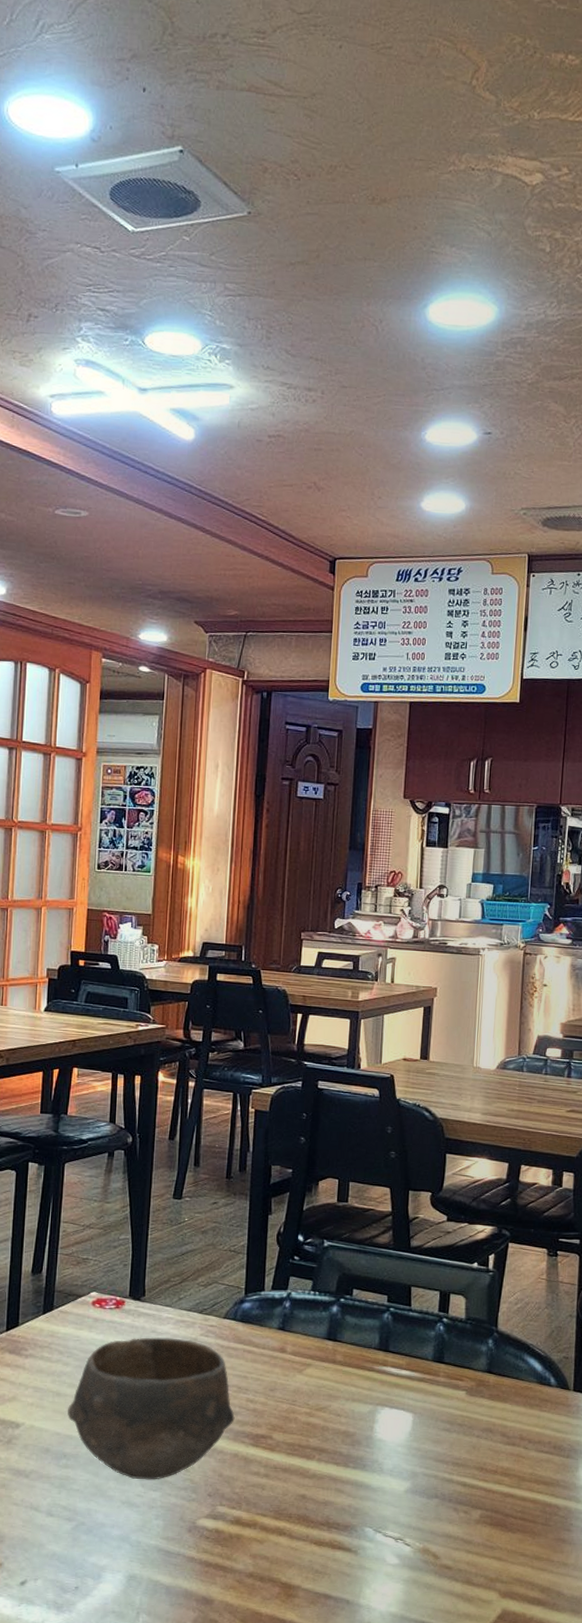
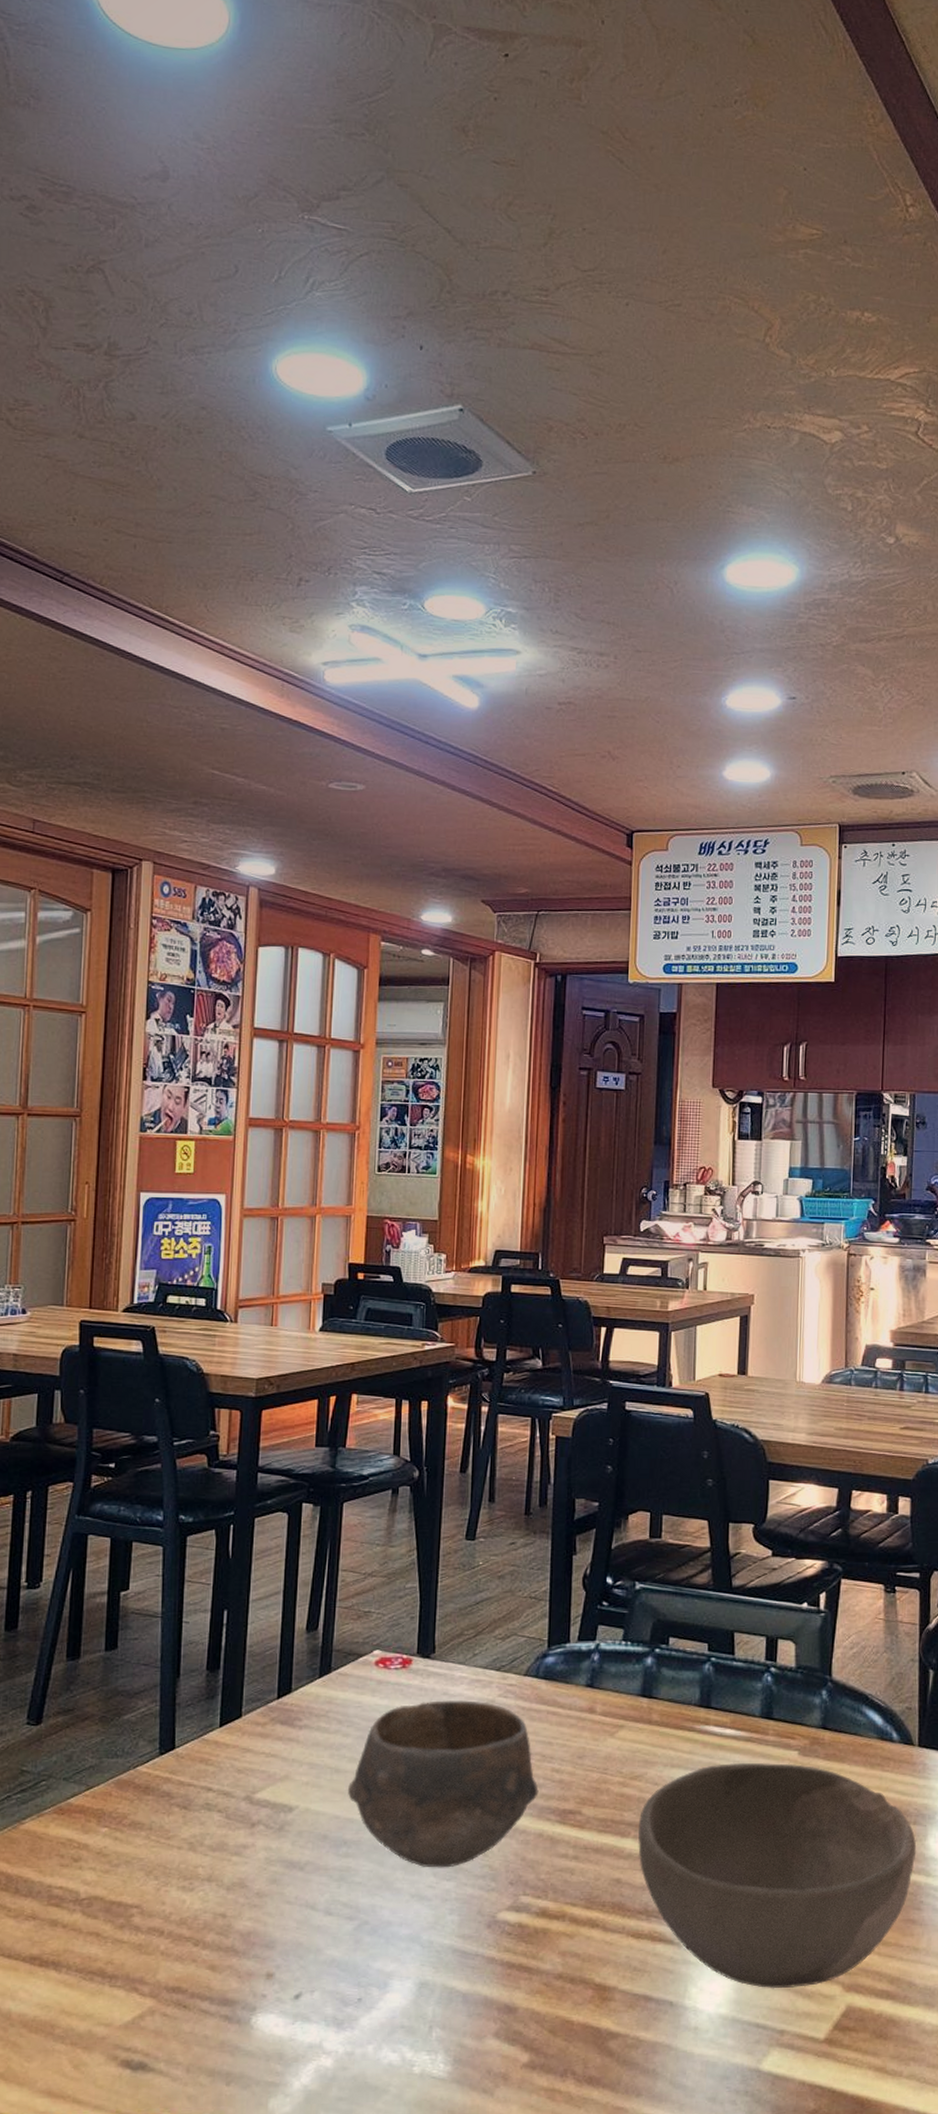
bowl: none [321,1399,569,1593] -> present [637,1762,917,1989]

